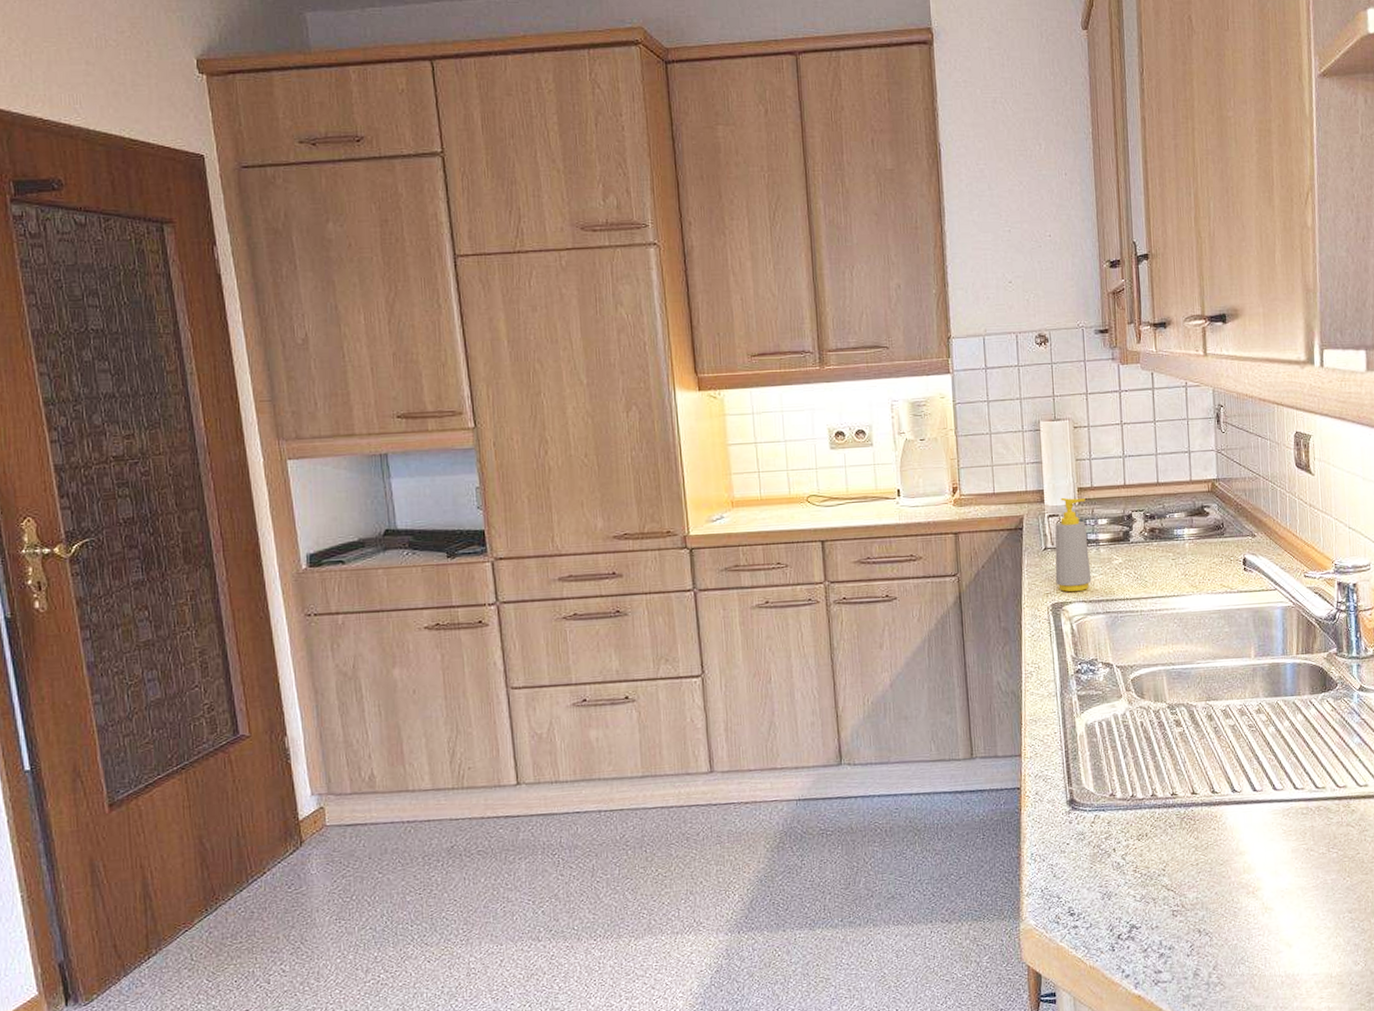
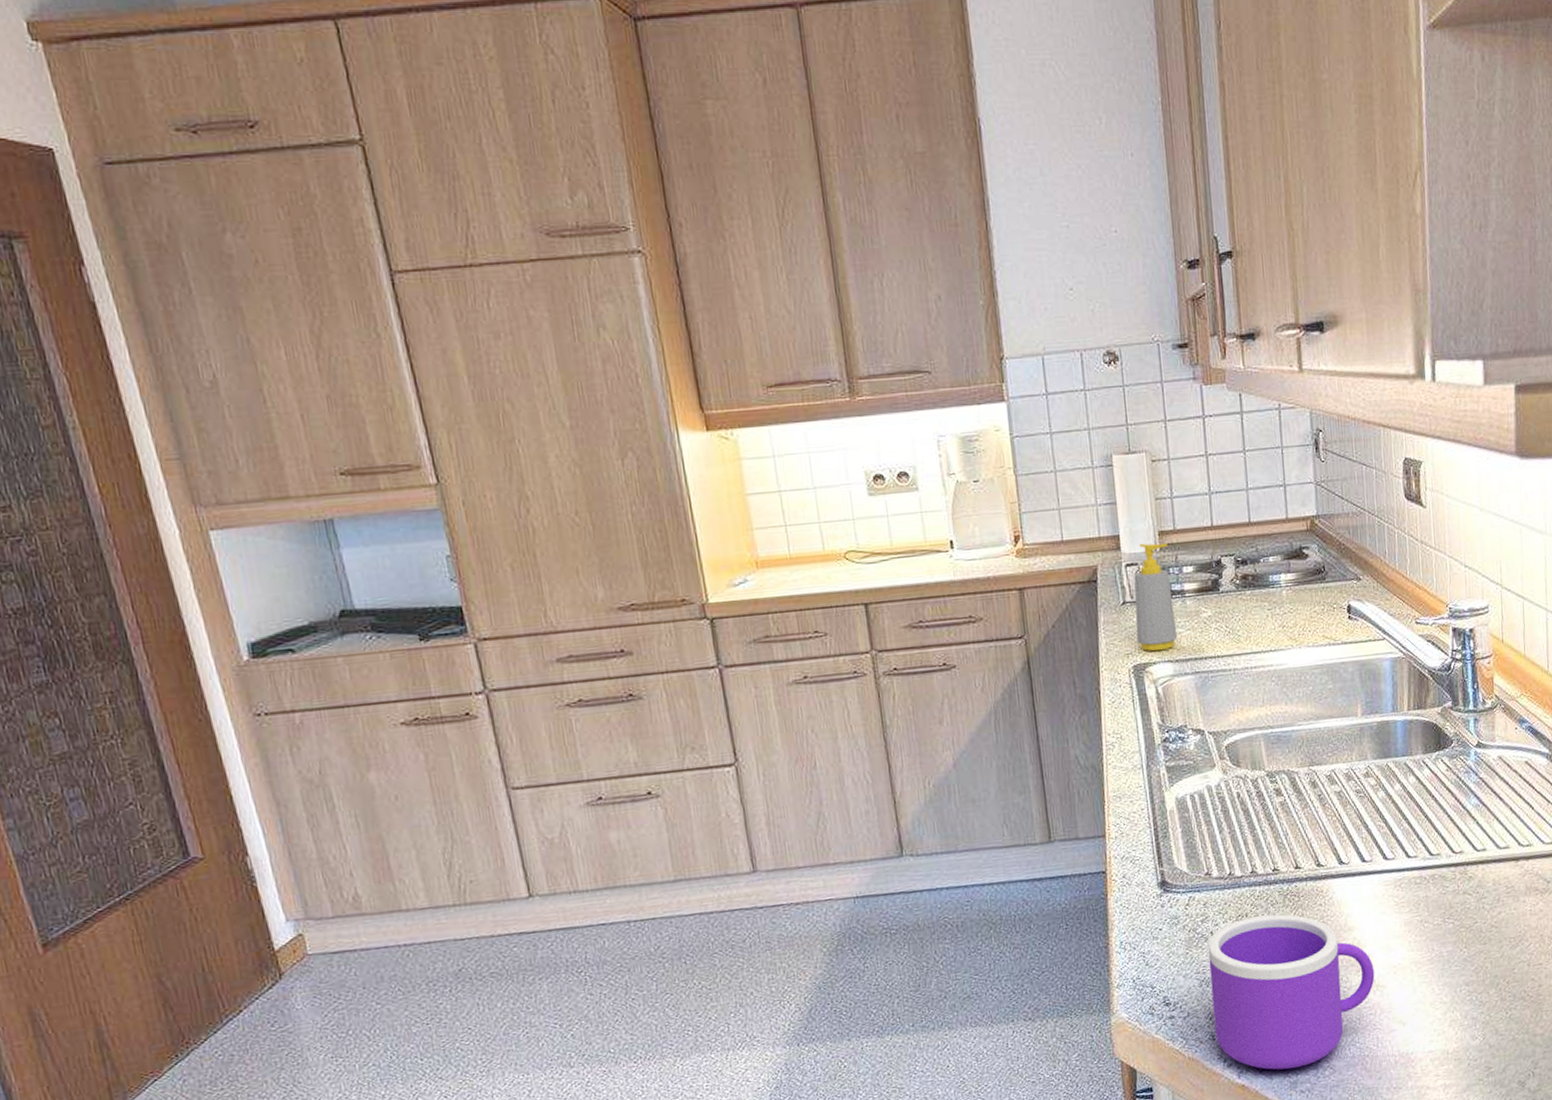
mug: none [1110,835,1264,983] -> present [1207,914,1375,1070]

